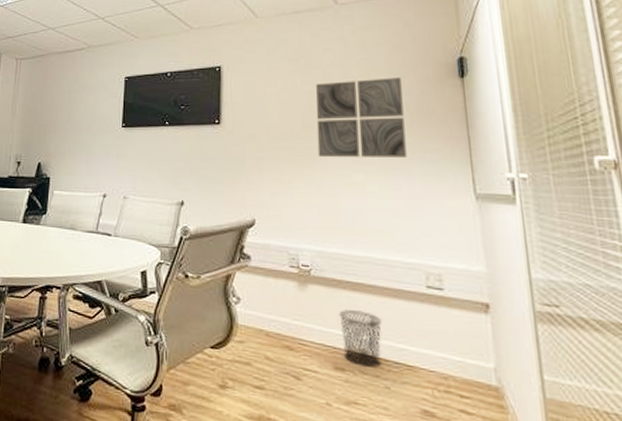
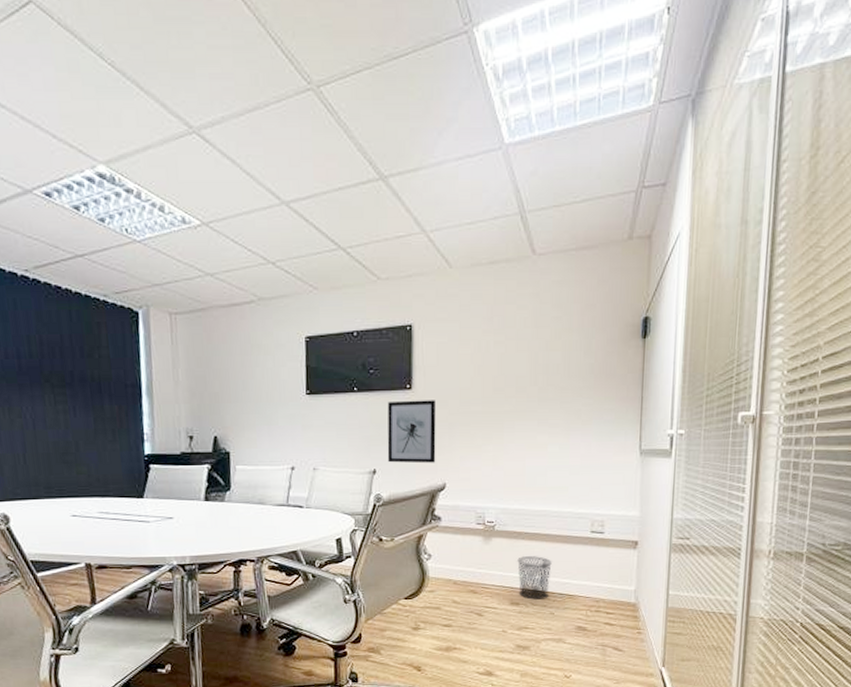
wall art: none [195,134,245,198] -> present [387,400,436,464]
wall art: present [316,77,407,158] -> none [507,338,590,420]

